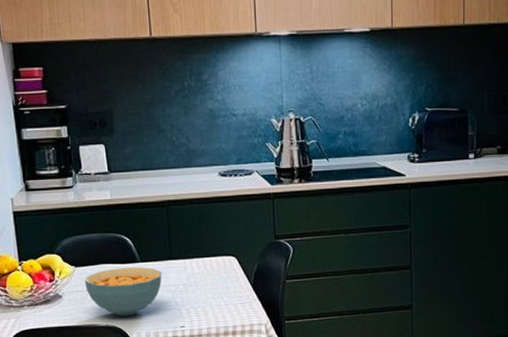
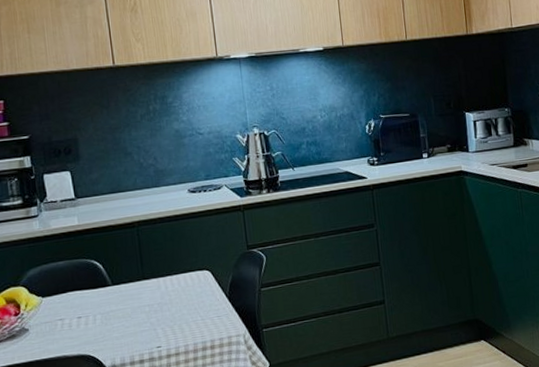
cereal bowl: present [84,266,162,316] -> none [52,290,135,344]

